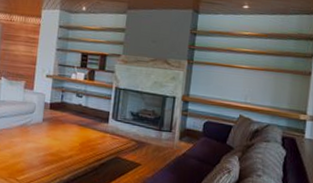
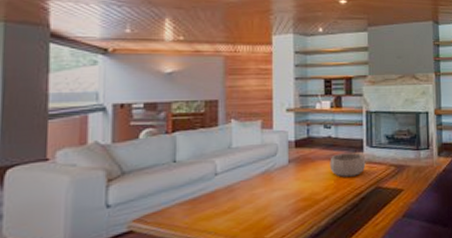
decorative bowl: none [77,121,110,144] -> present [330,153,366,177]

